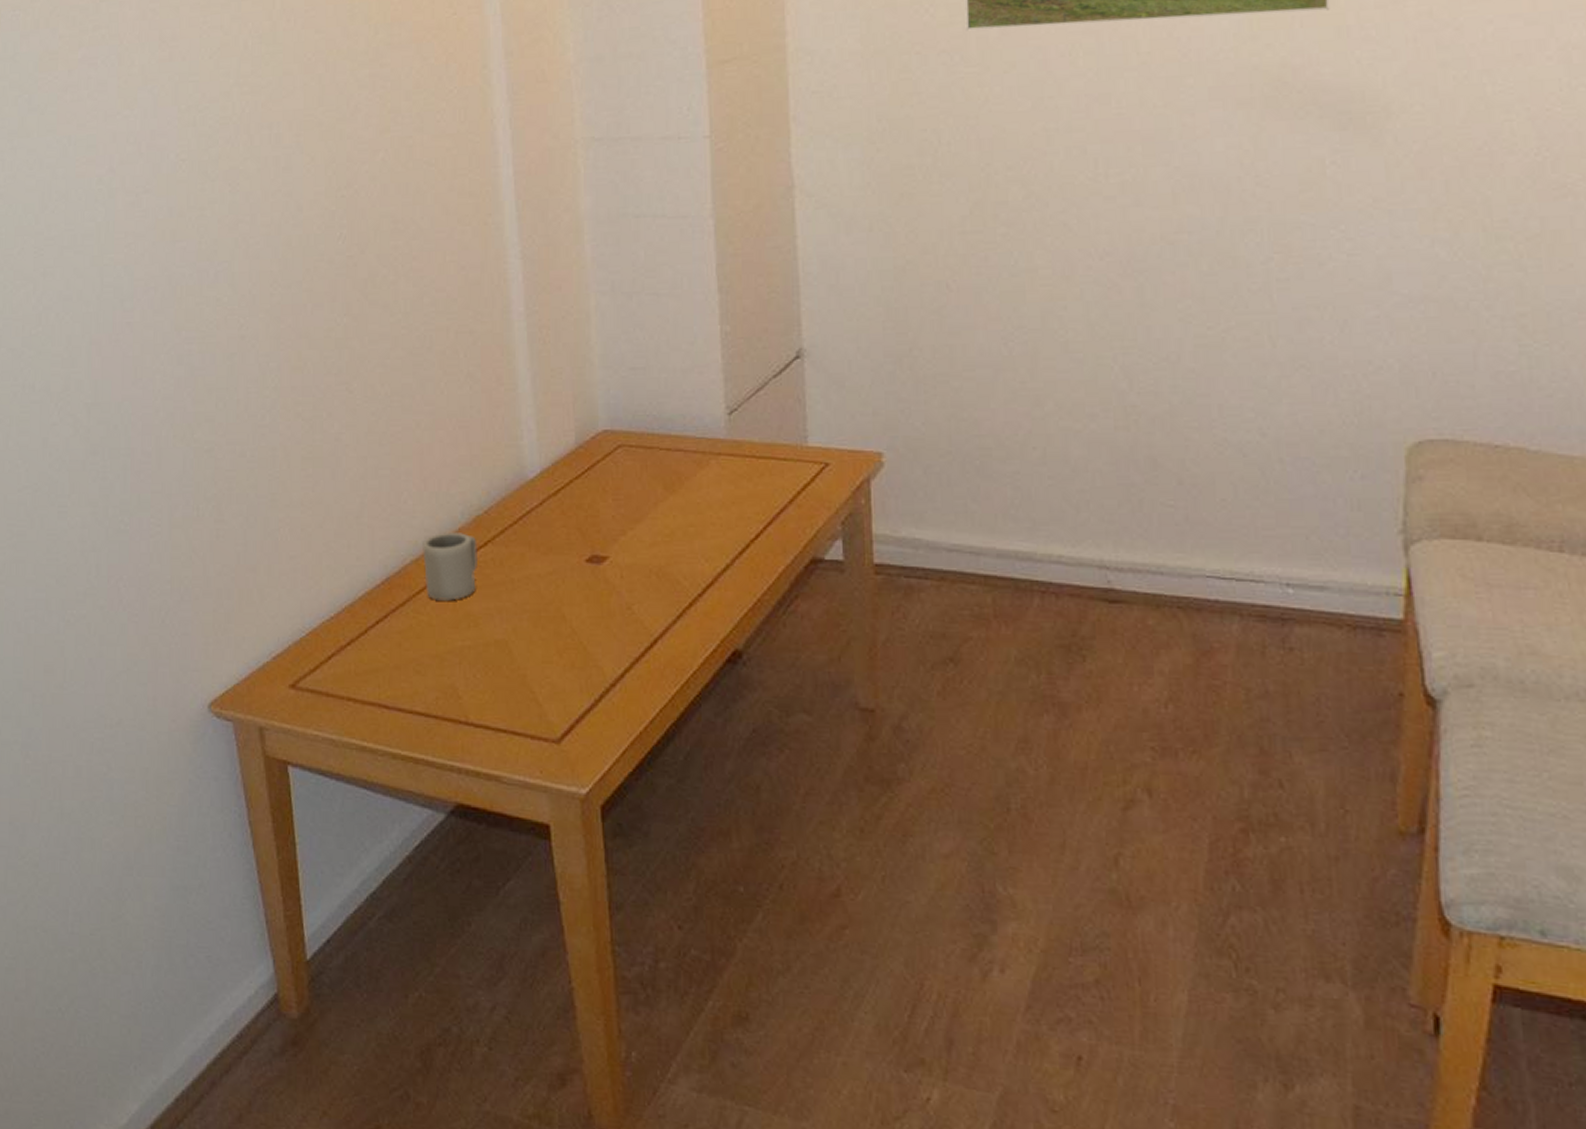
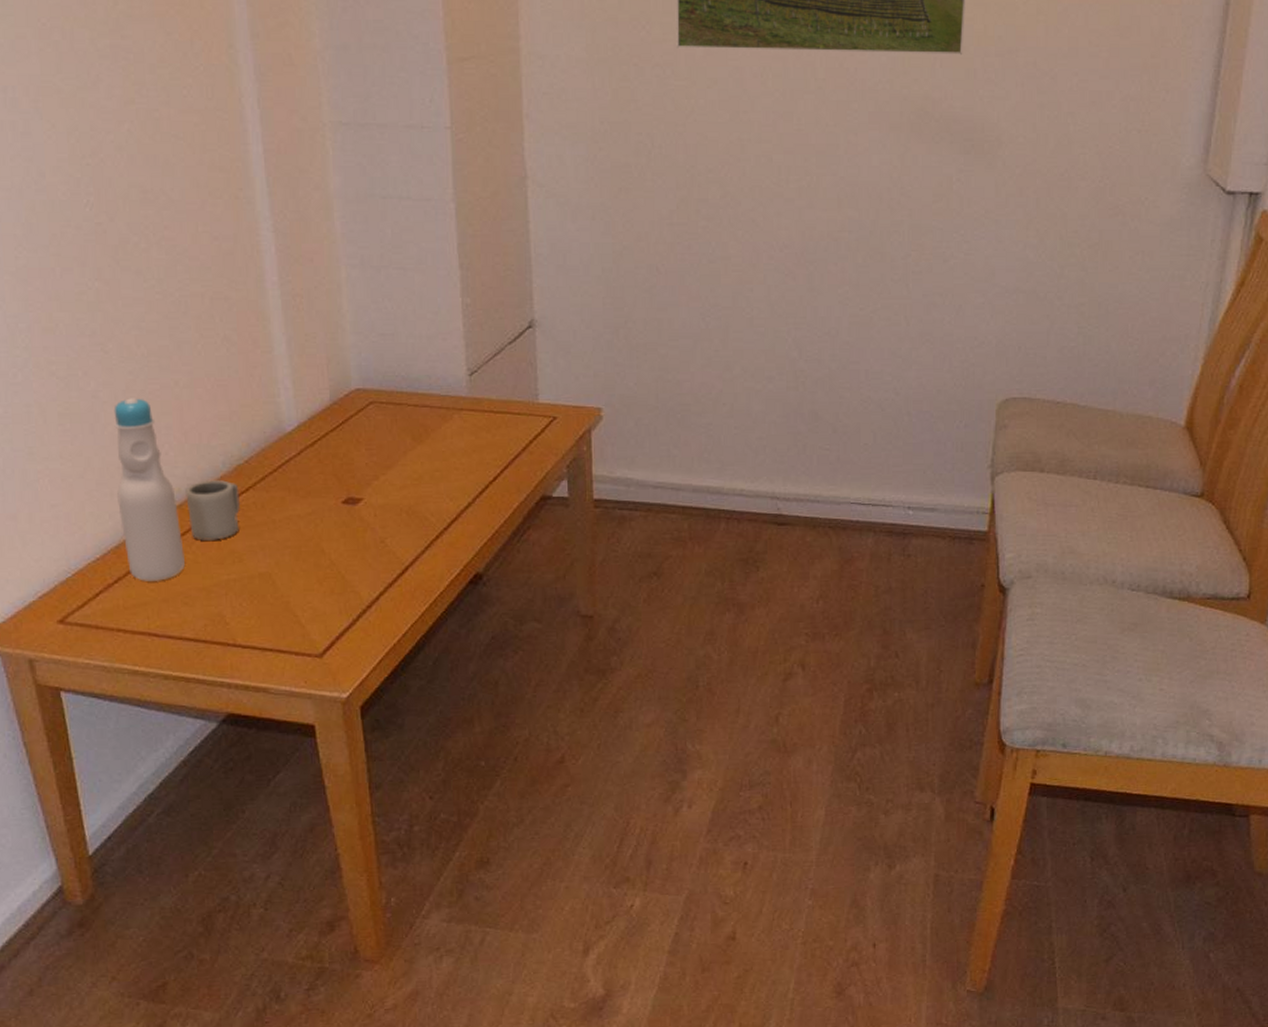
bottle: none [355,441,418,645] -> present [113,398,185,581]

